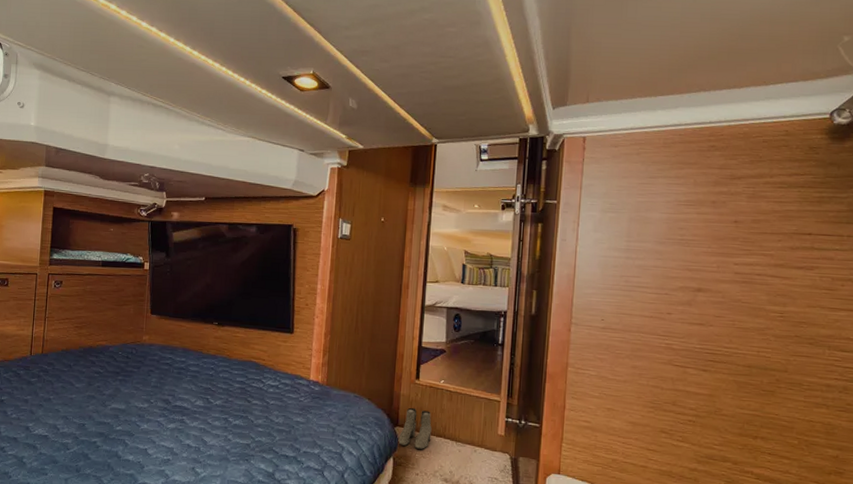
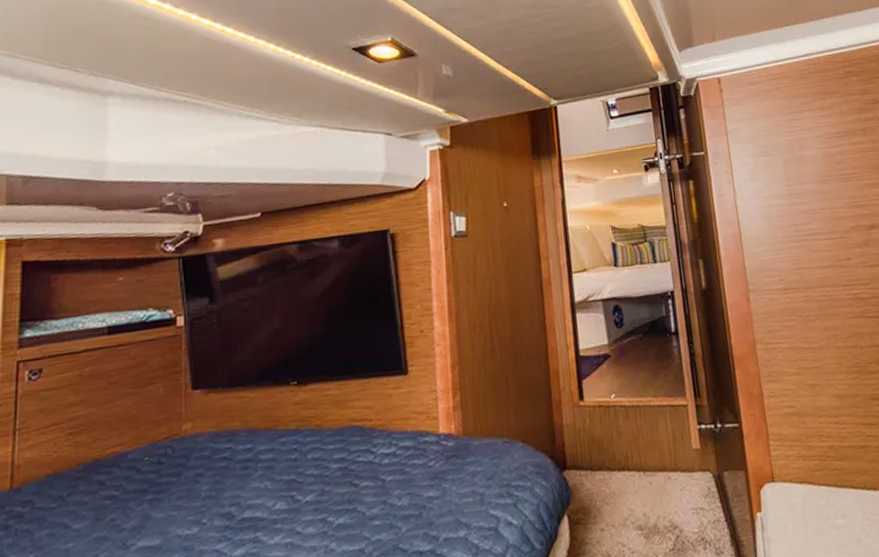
boots: present [398,407,432,449] -> none [570,439,612,495]

